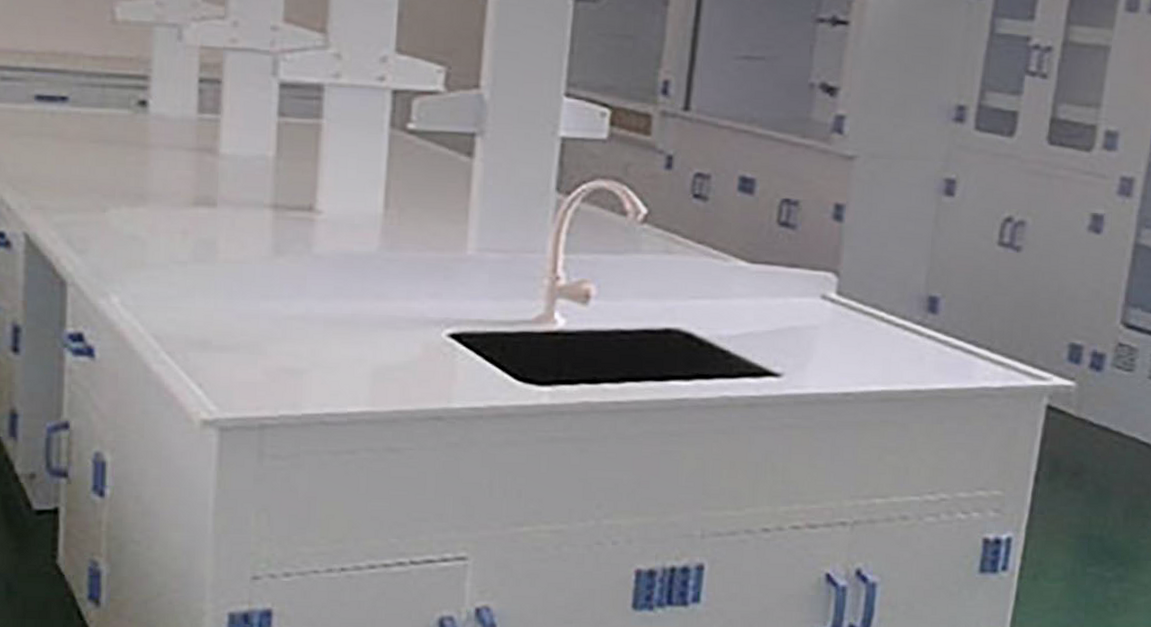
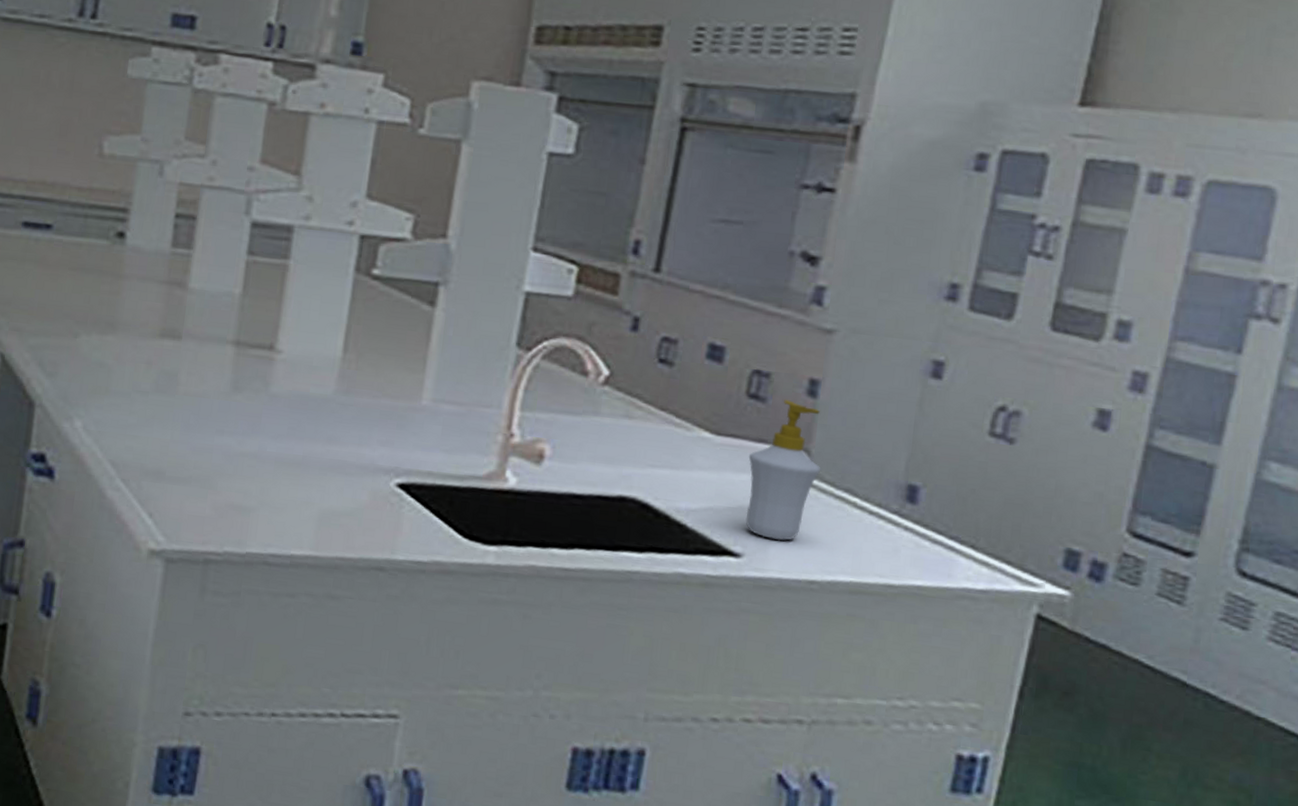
soap bottle: none [783,224,850,359] -> present [745,399,821,541]

